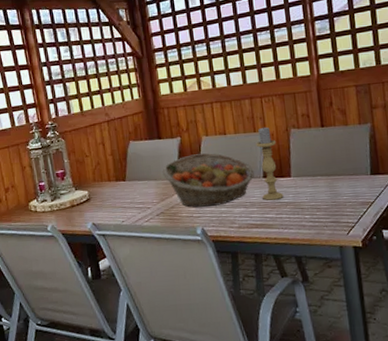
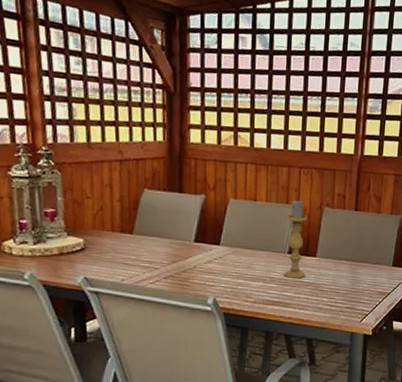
fruit basket: present [162,153,254,208] -> none [178,216,280,277]

